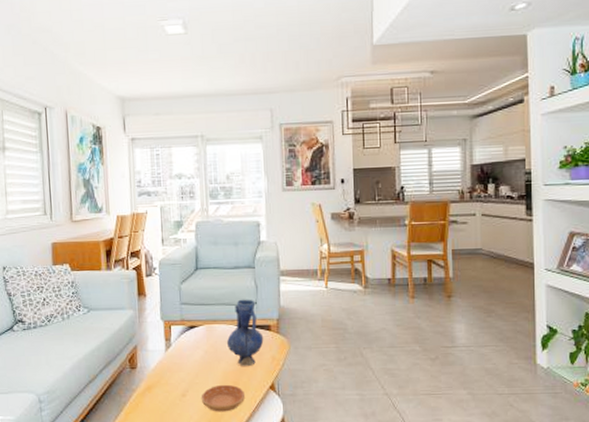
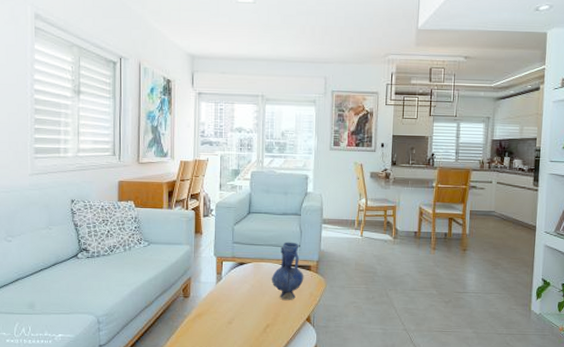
saucer: present [201,384,246,412] -> none [245,315,285,339]

